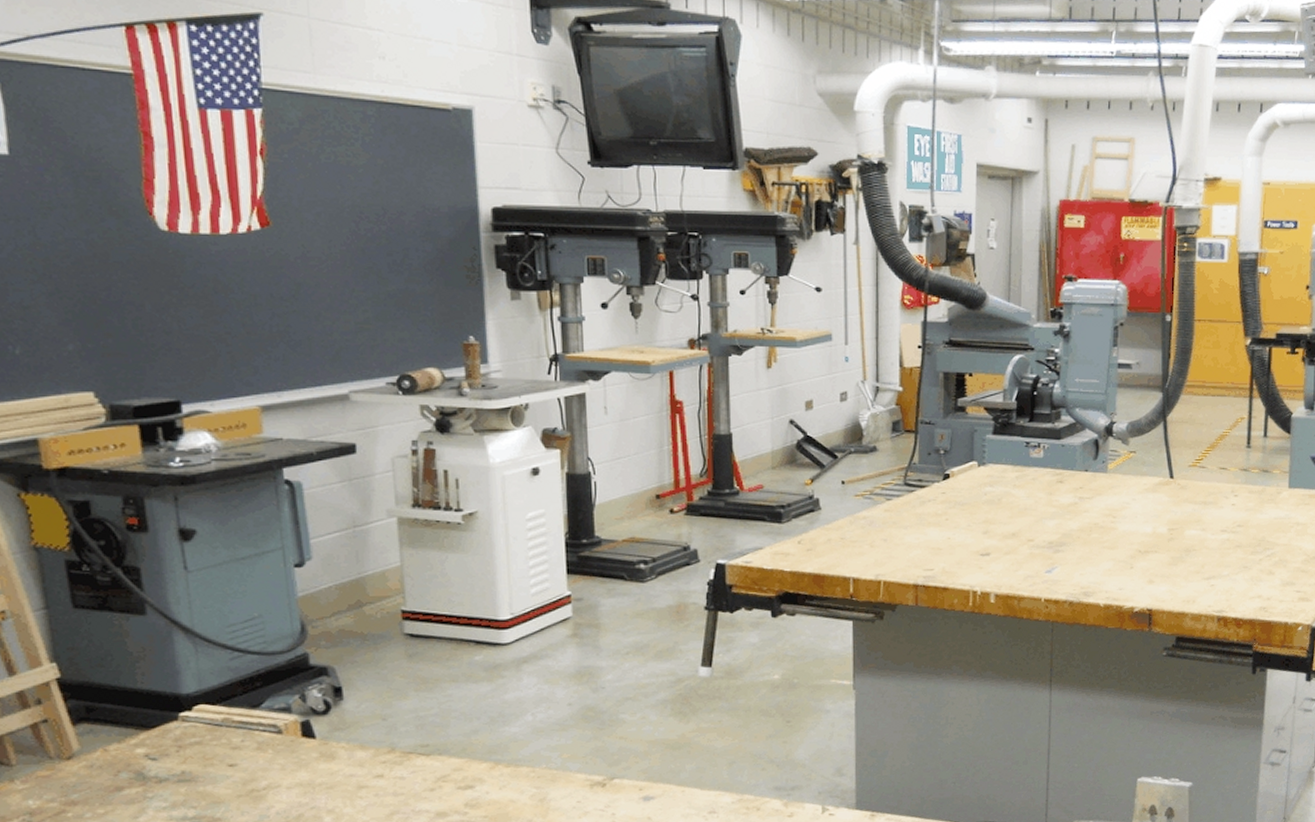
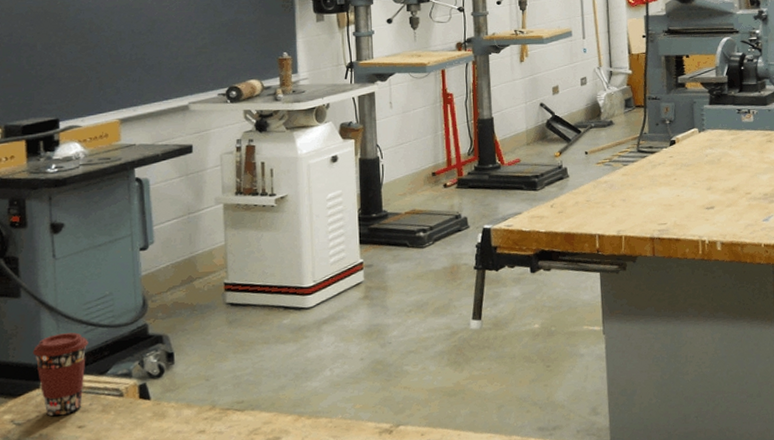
coffee cup: none [165,658,236,753] -> present [32,332,88,417]

